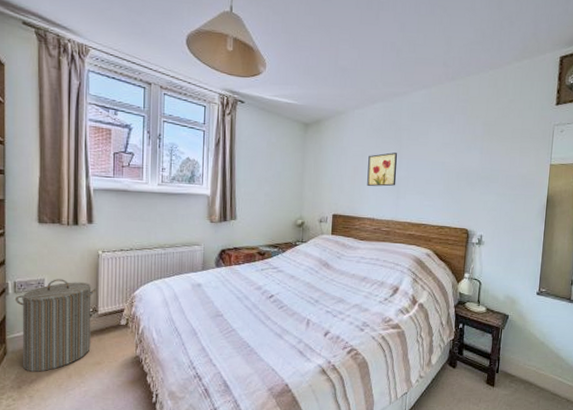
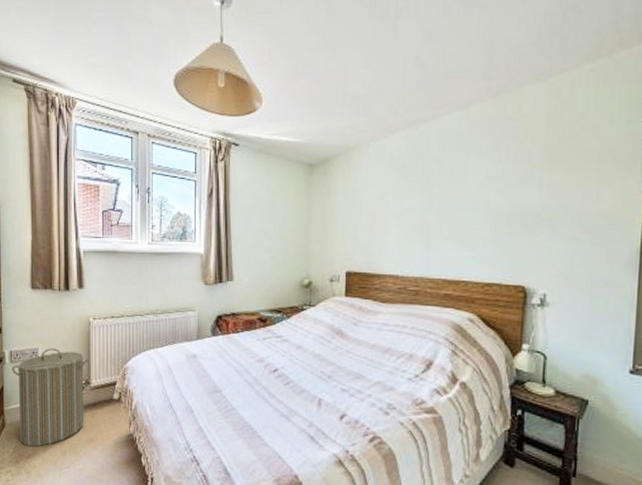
wall art: present [367,152,398,187] -> none [388,193,427,237]

